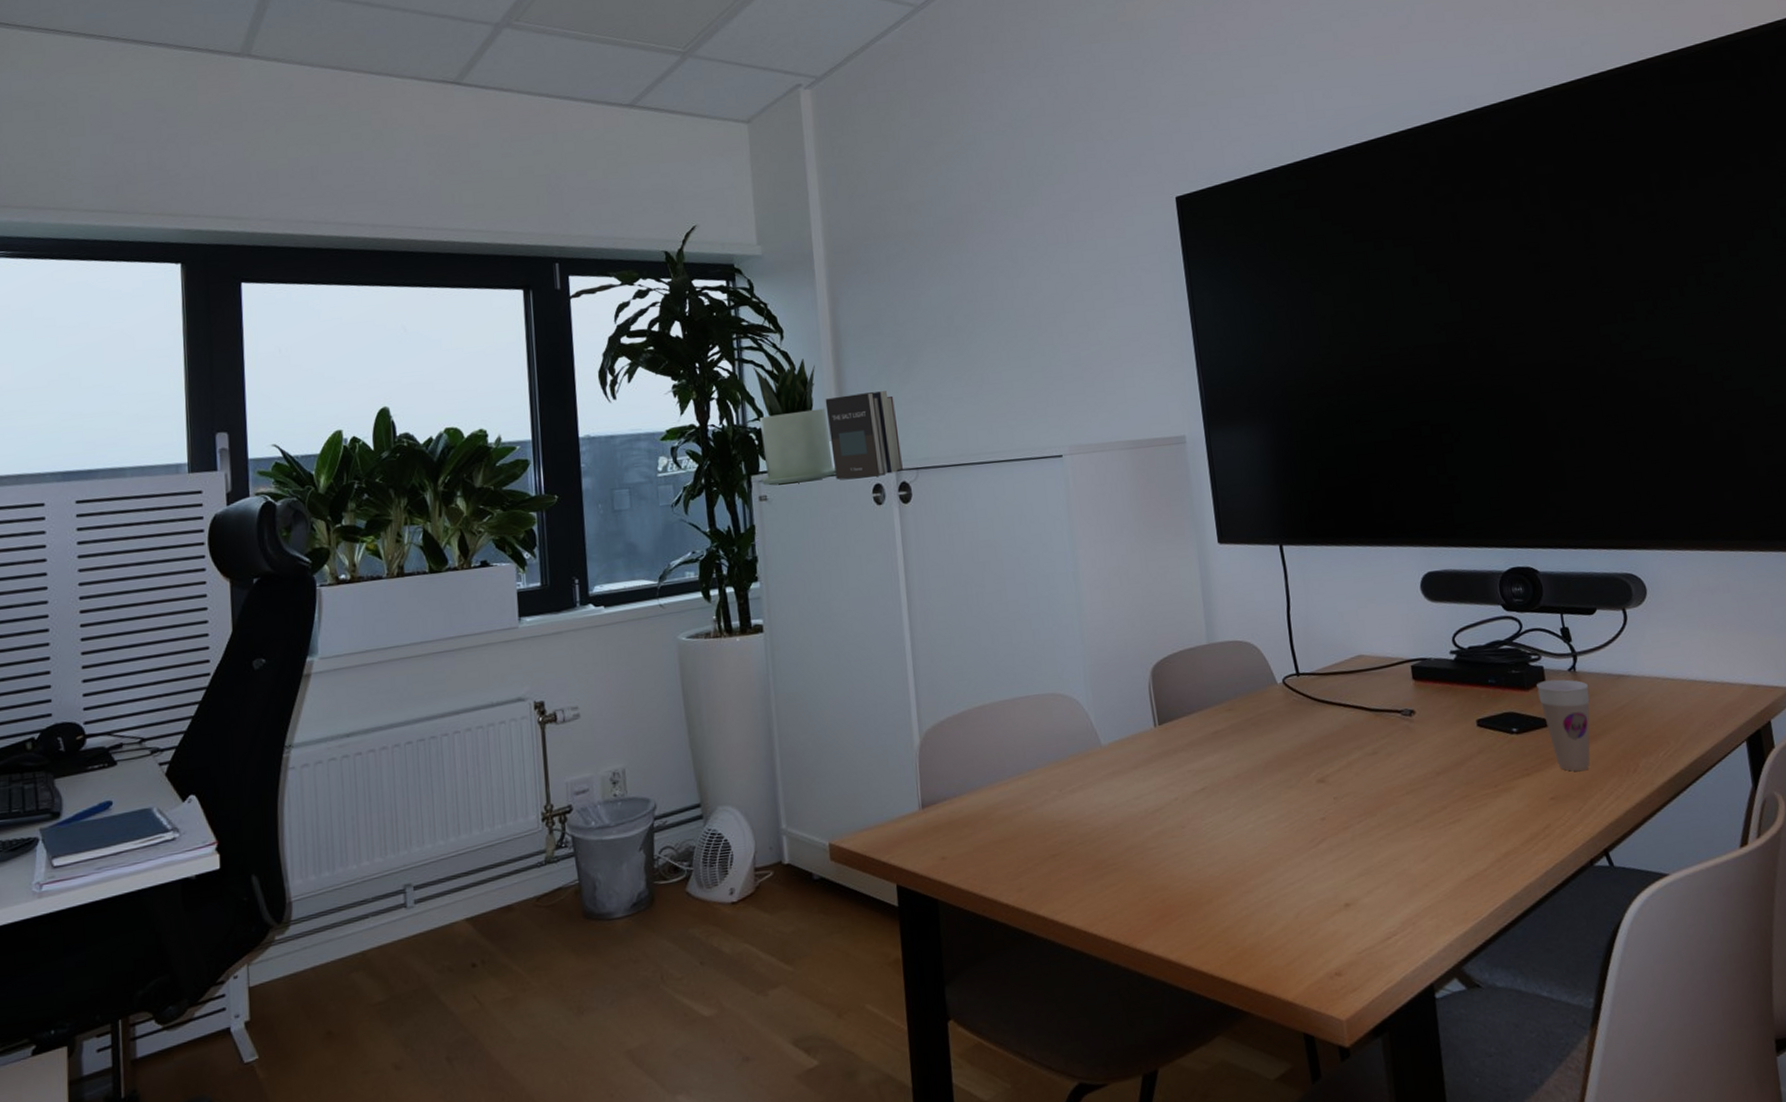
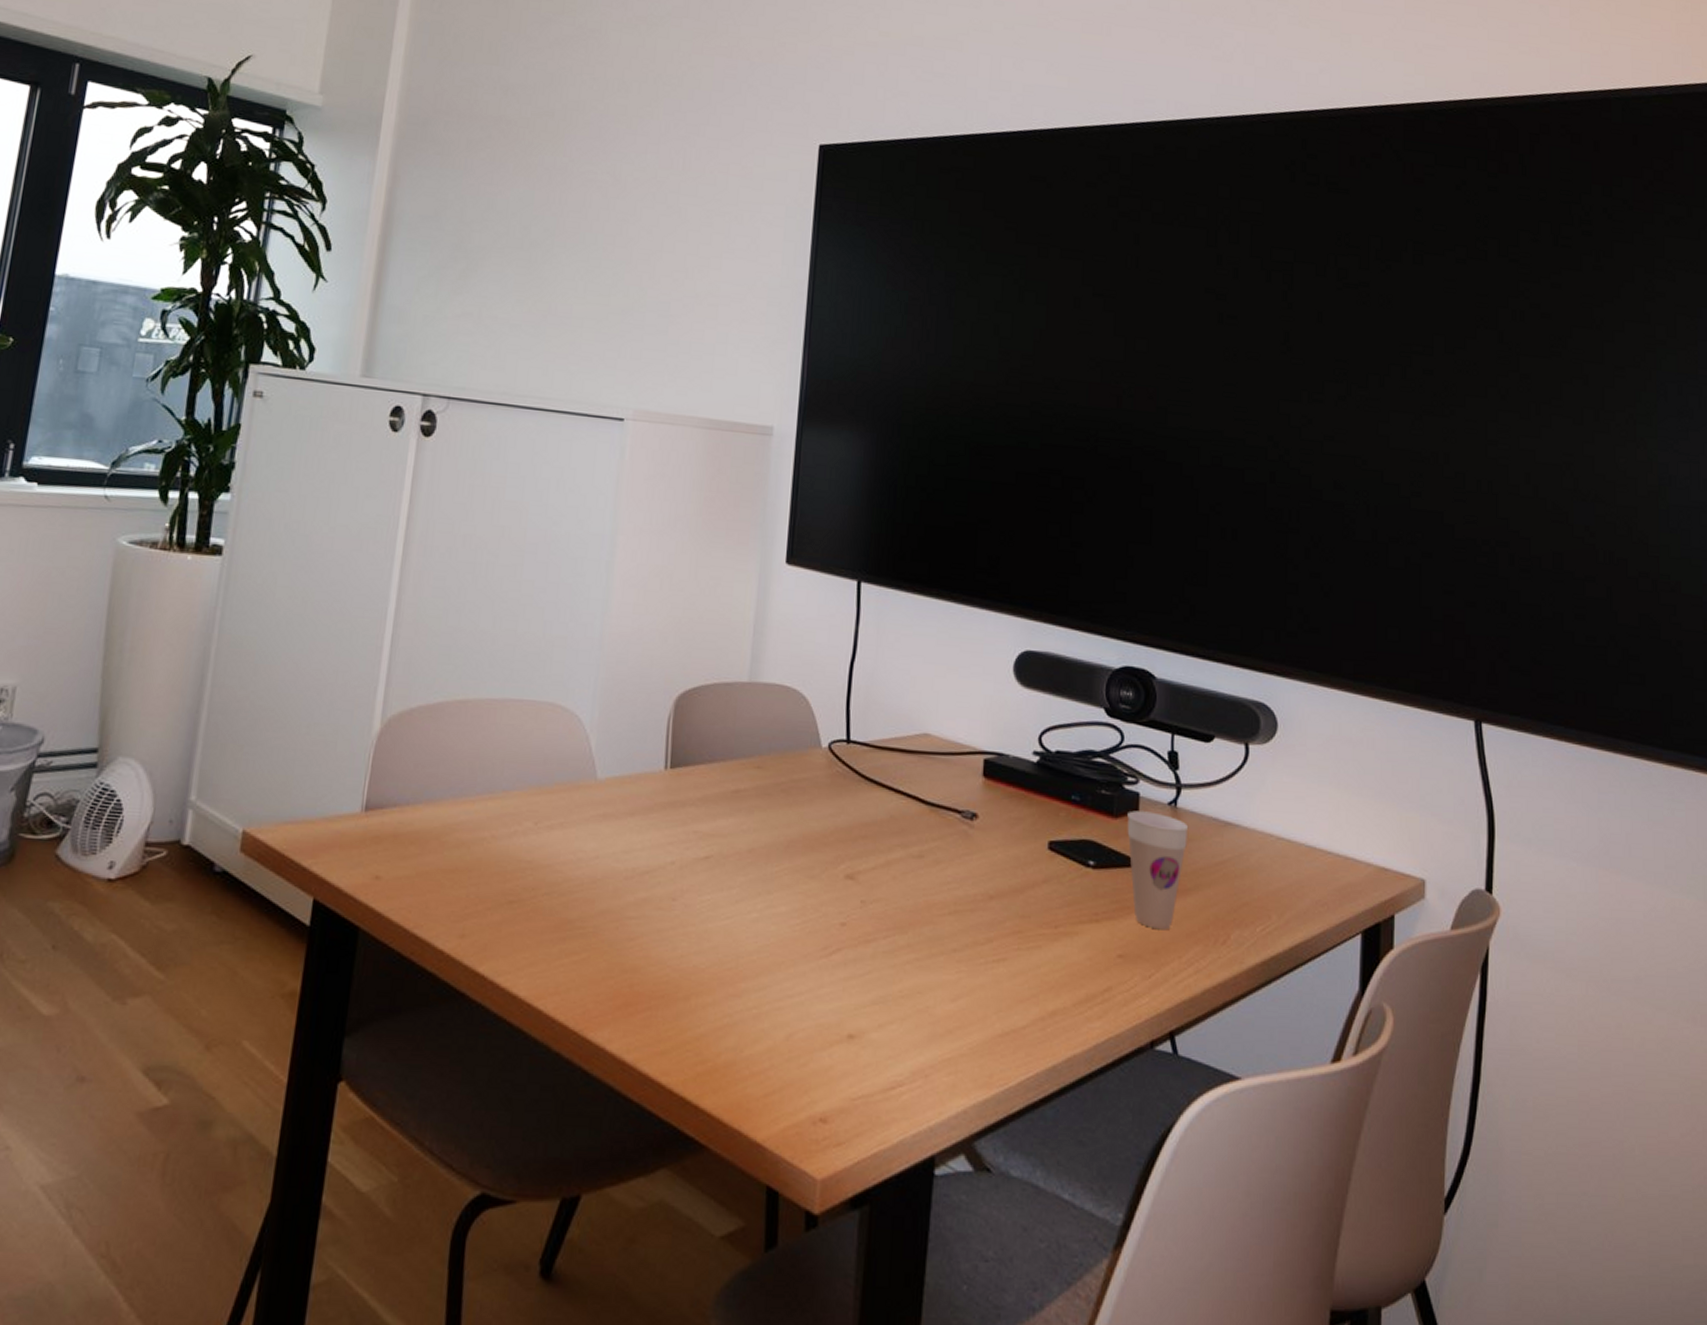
planter: present [752,359,837,486] -> none [260,235,356,387]
books: present [825,391,903,480] -> none [350,292,440,398]

